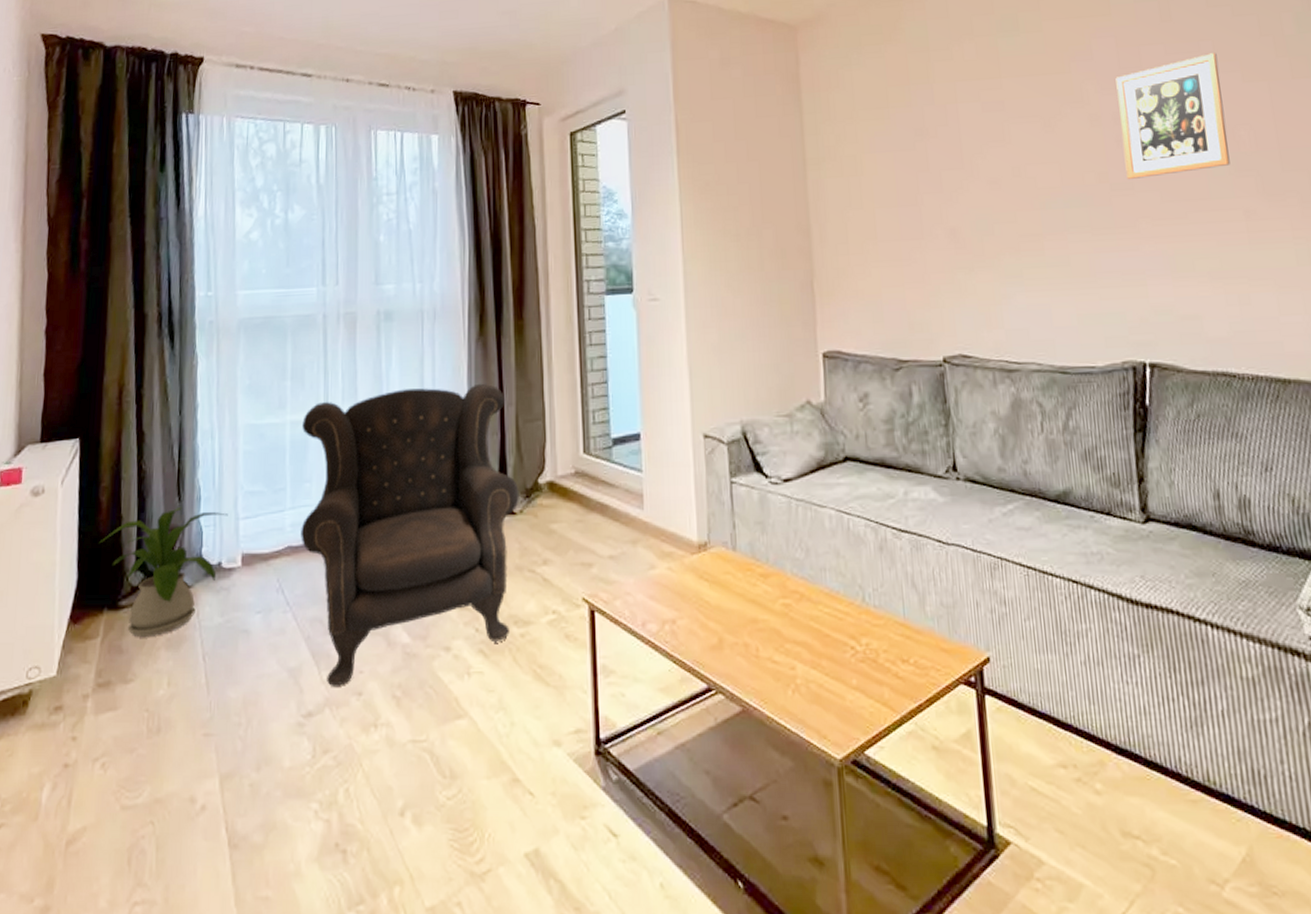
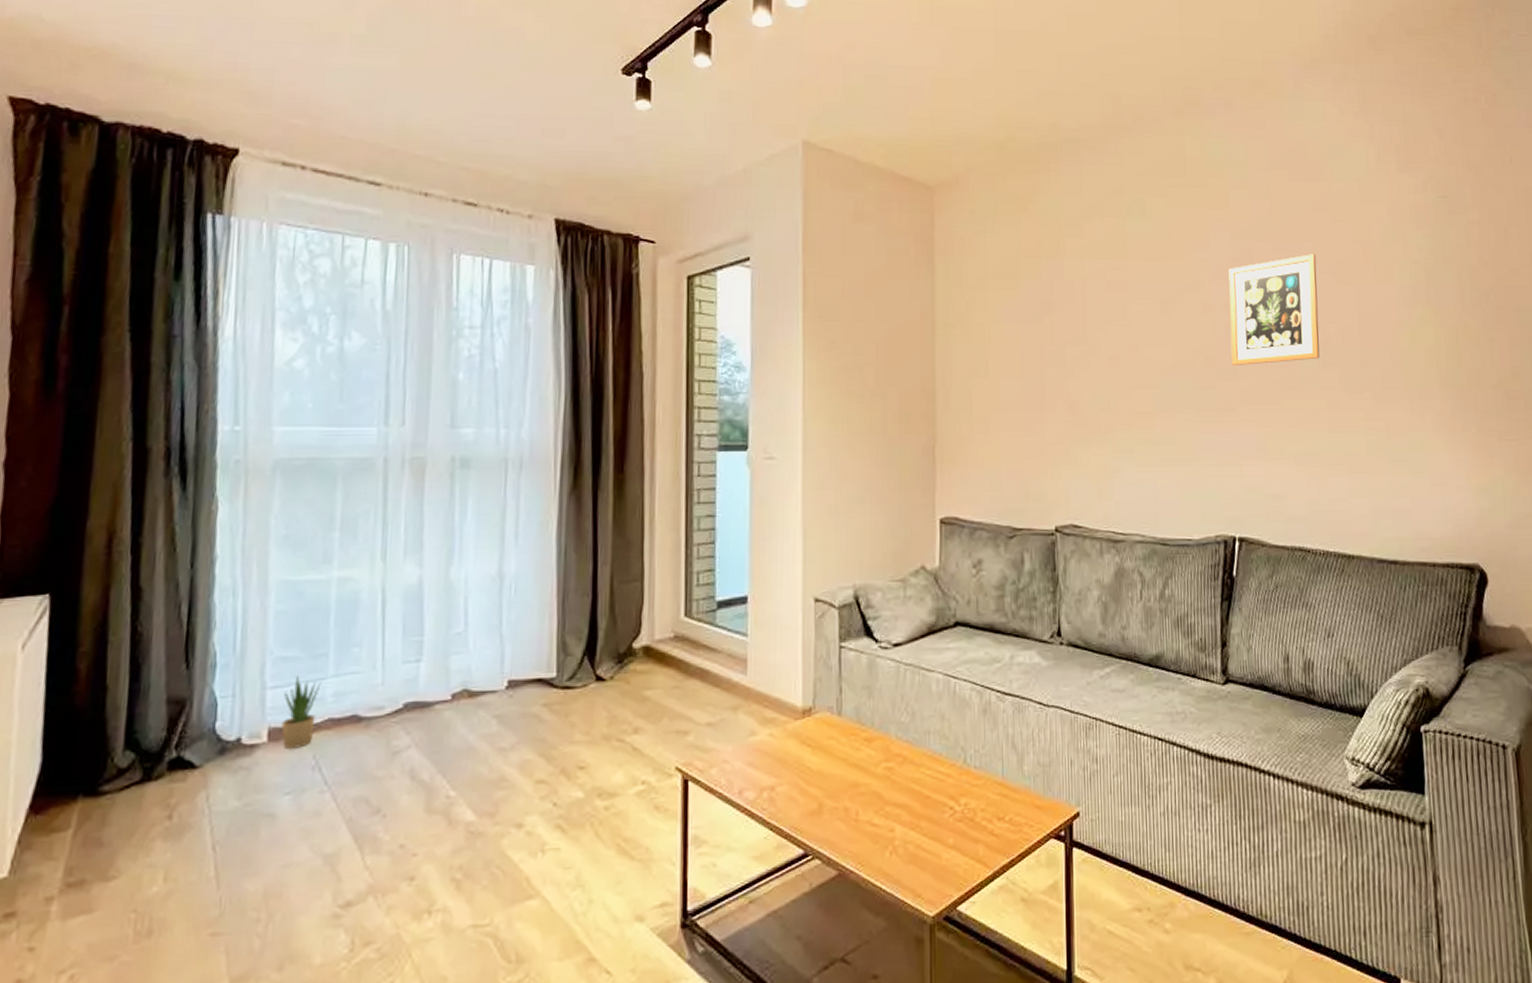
house plant: present [98,506,228,637] -> none [72,674,252,827]
potted plant: none [251,508,282,572] -> present [281,676,322,749]
armchair: present [301,383,519,686] -> none [345,540,610,872]

